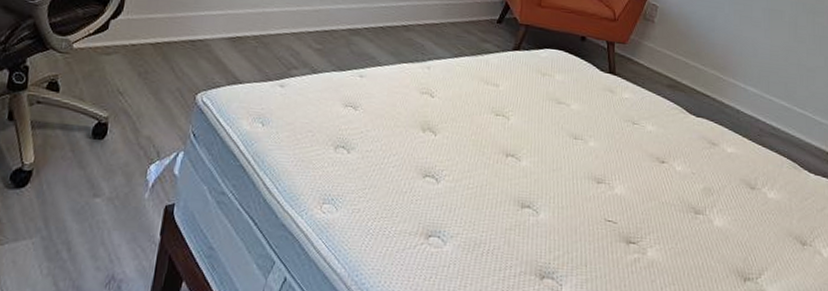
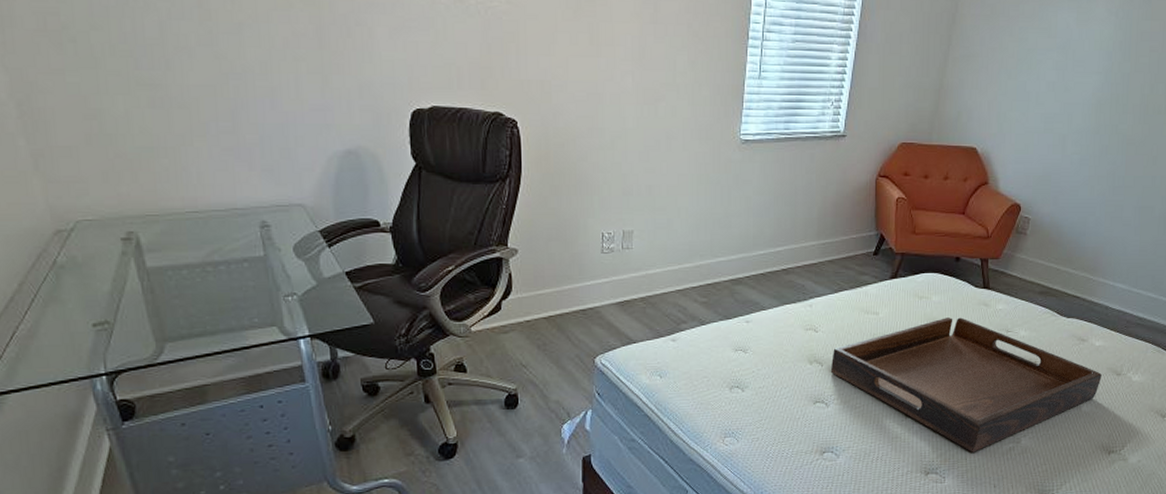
serving tray: none [445,99,735,259] -> present [831,317,1102,452]

